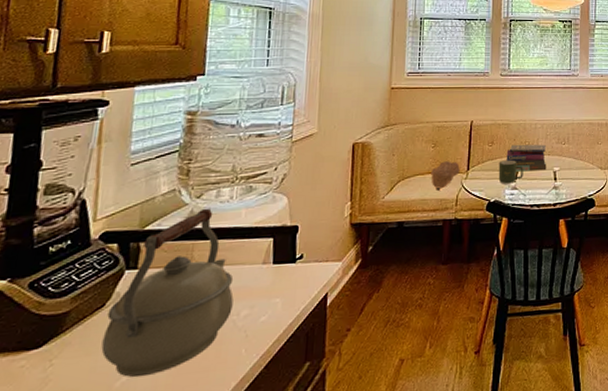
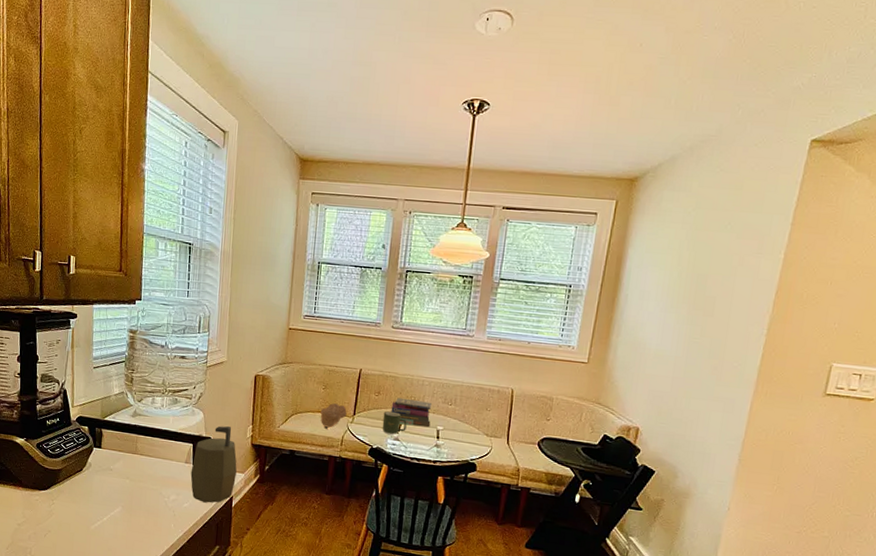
kettle: present [101,208,234,378] -> none [82,410,165,527]
soap dispenser: none [270,208,333,310] -> present [190,426,237,503]

